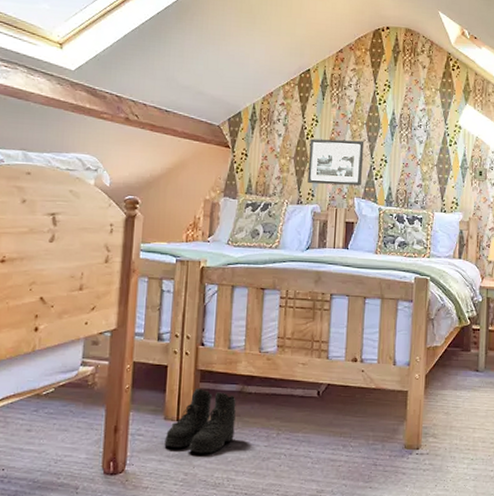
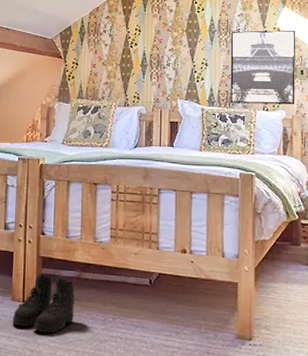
picture frame: present [308,138,365,186] -> none [133,46,185,88]
wall art: none [408,127,477,207] -> present [230,30,296,105]

